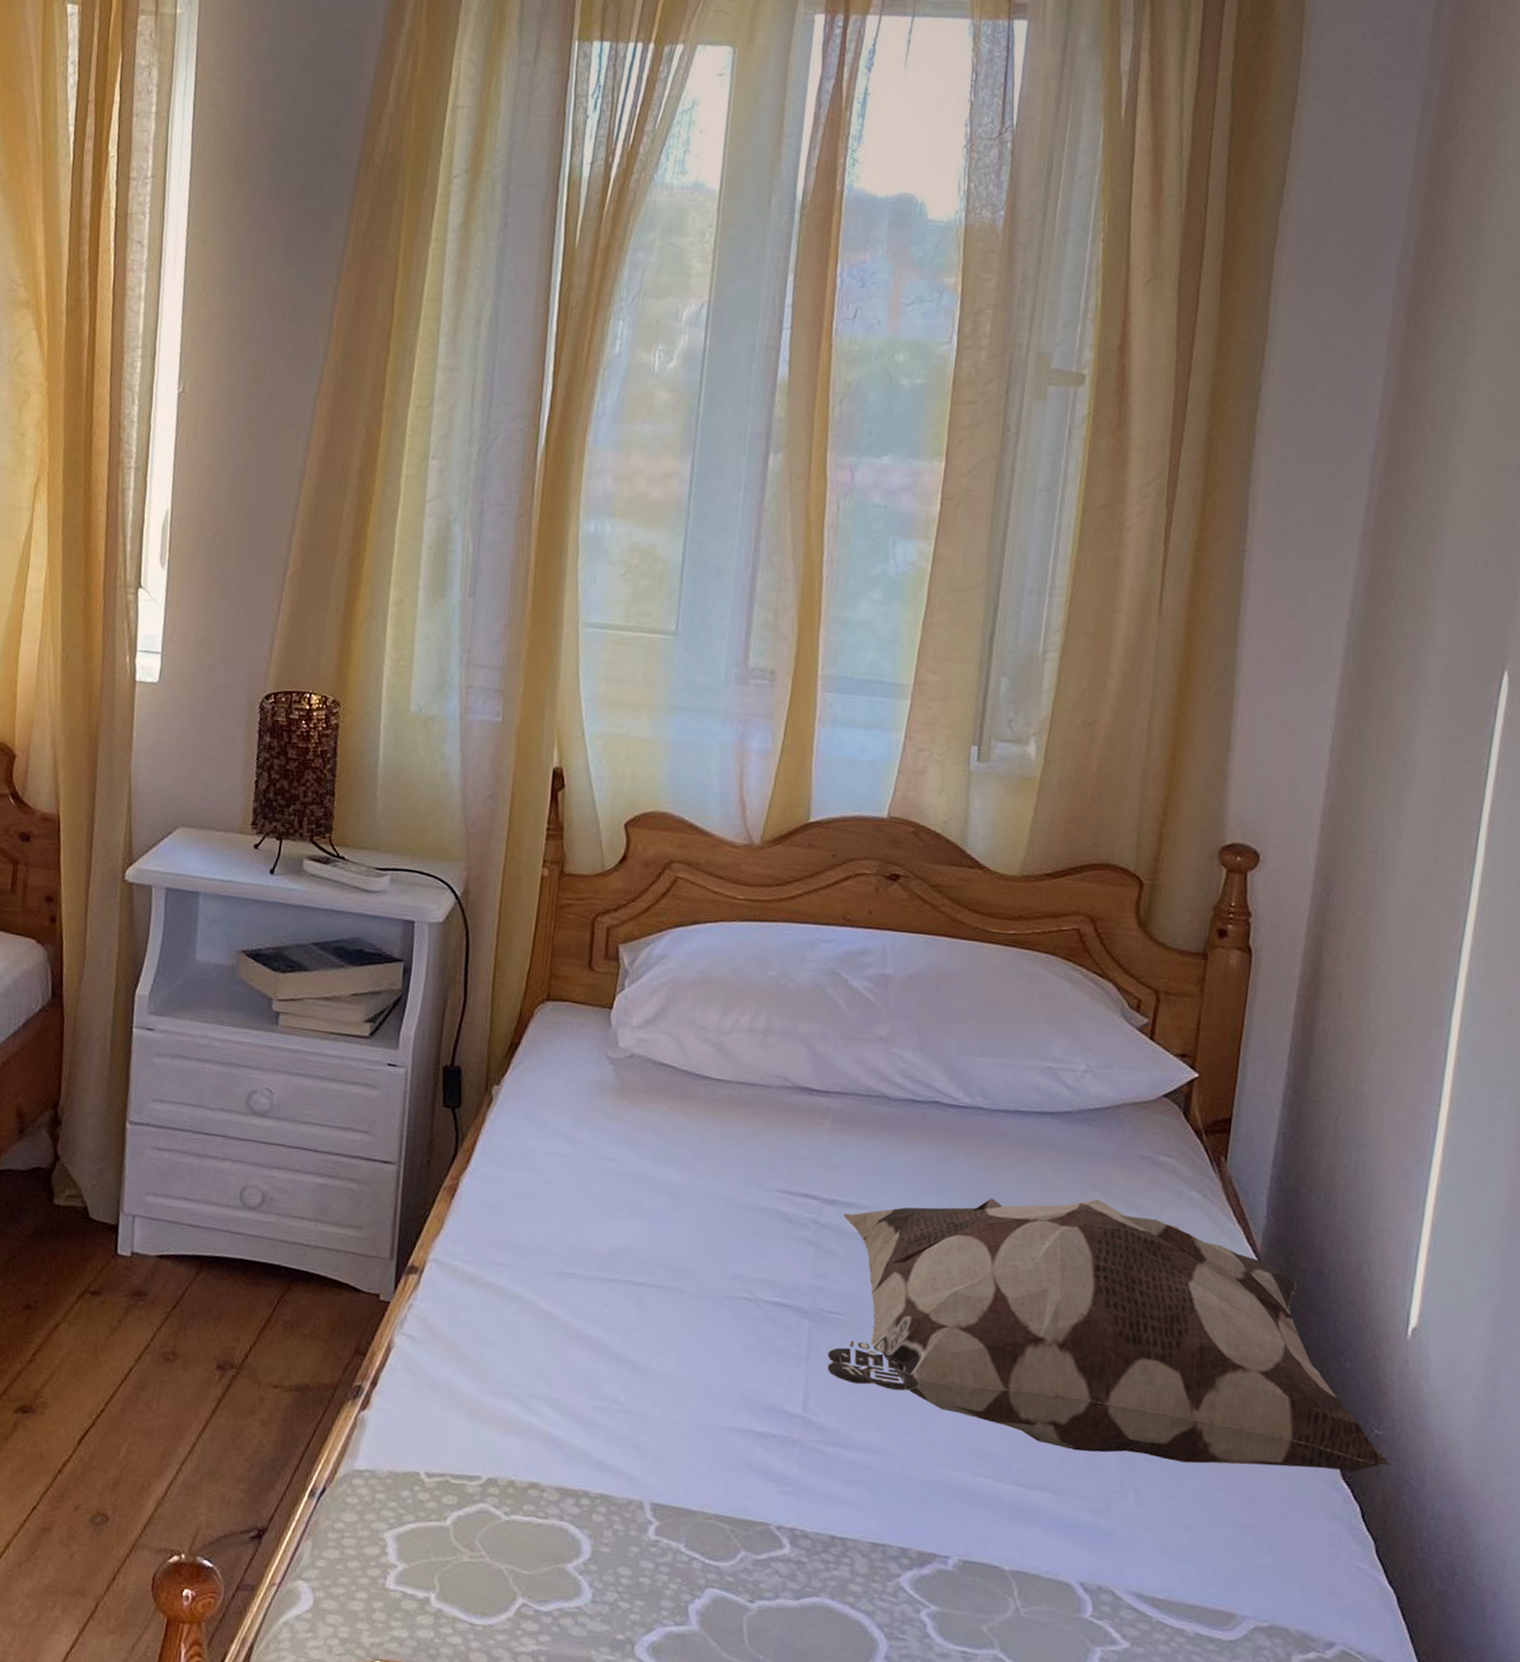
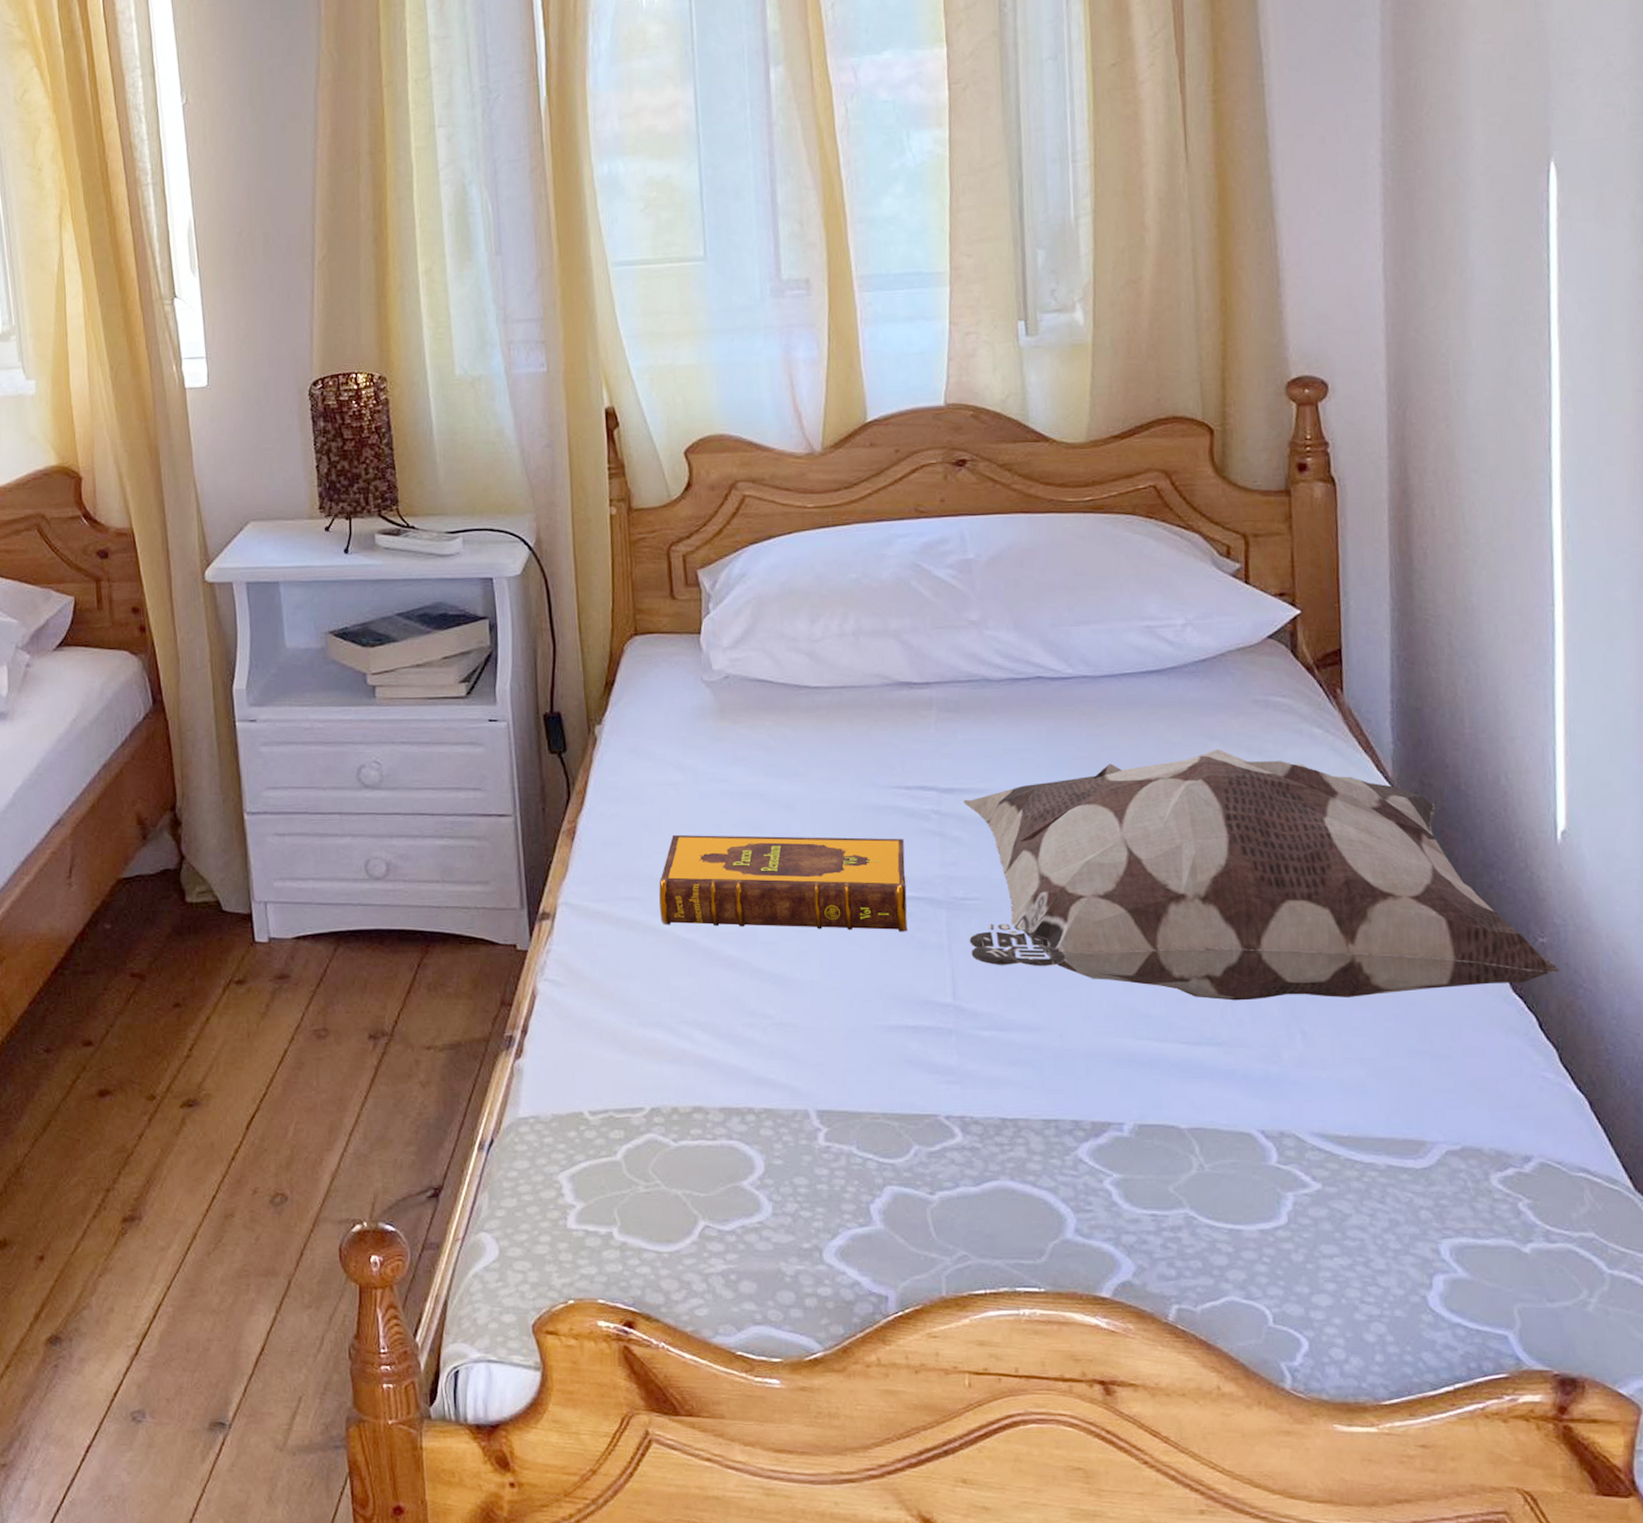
hardback book: none [527,1206,779,1337] -> present [659,834,908,932]

